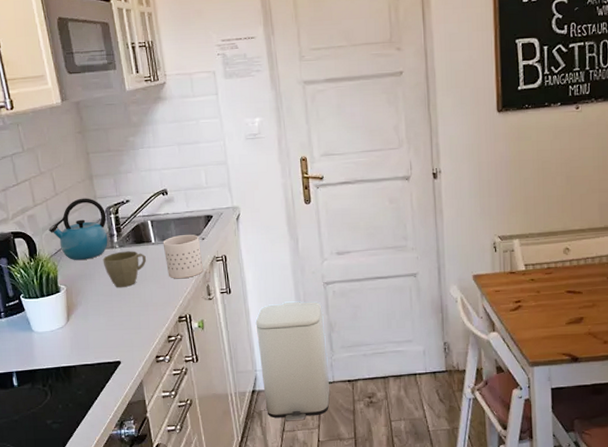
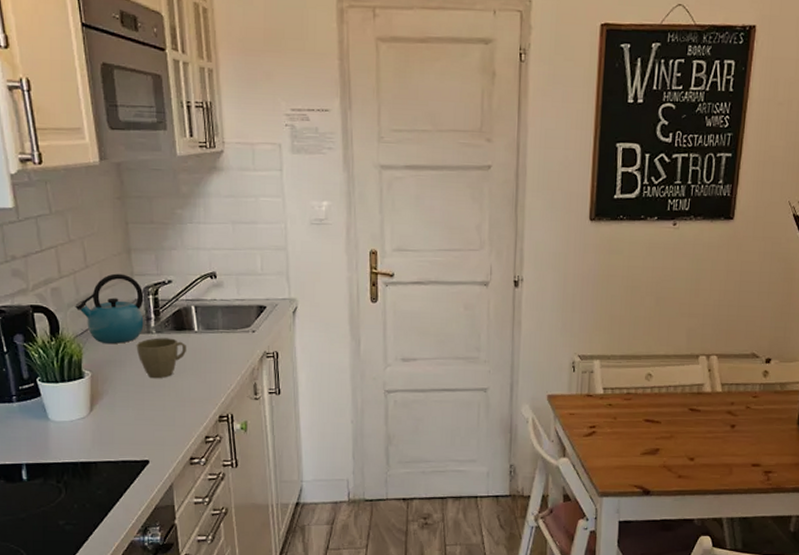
mug: present [163,235,203,279] -> none [207,325,251,374]
pedal bin: present [255,301,330,421] -> none [305,408,383,539]

